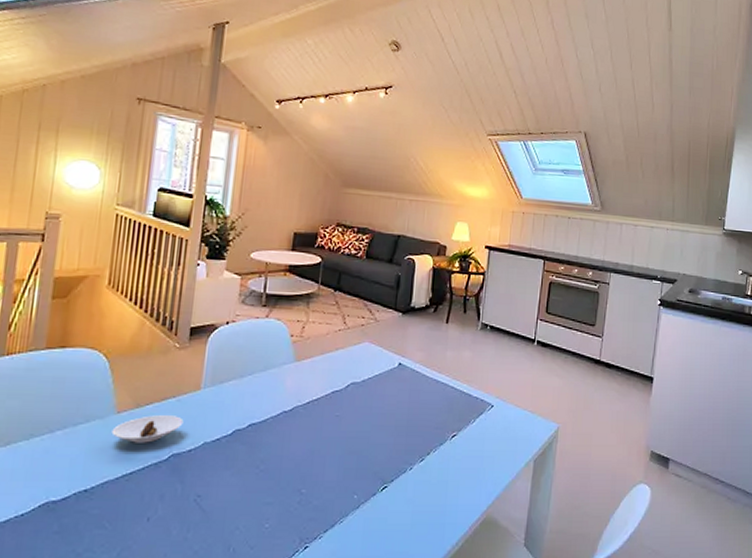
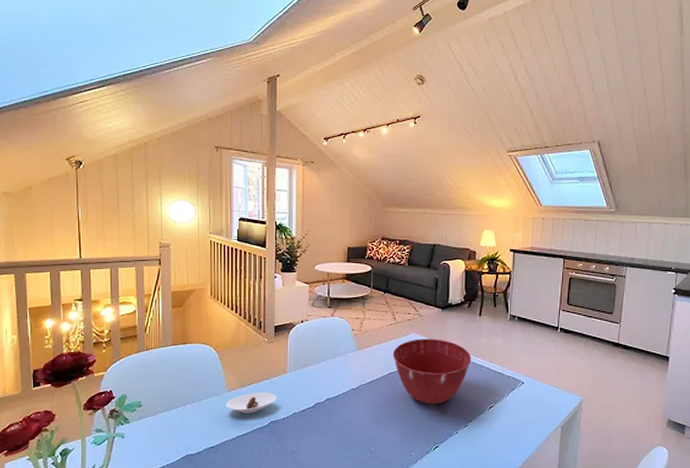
mixing bowl: none [338,349,435,432] -> present [392,339,472,405]

